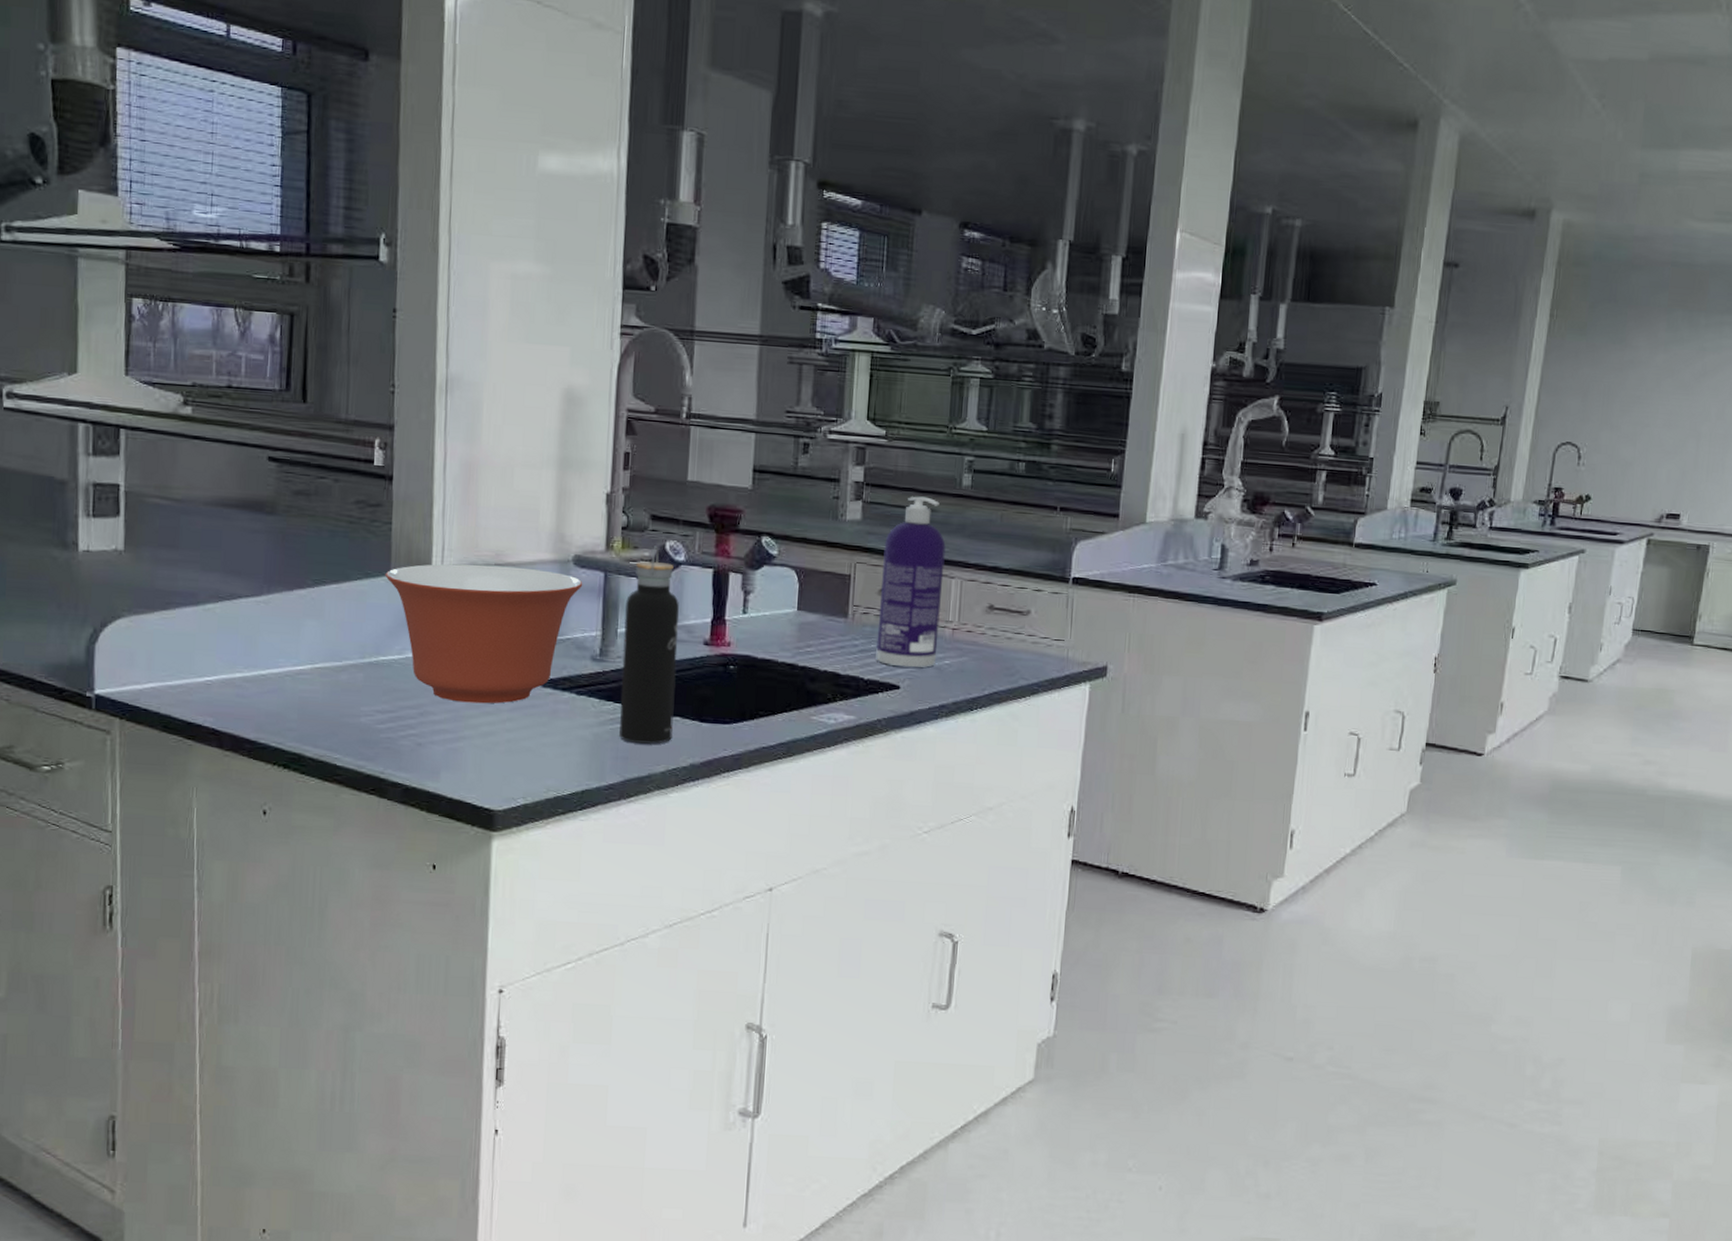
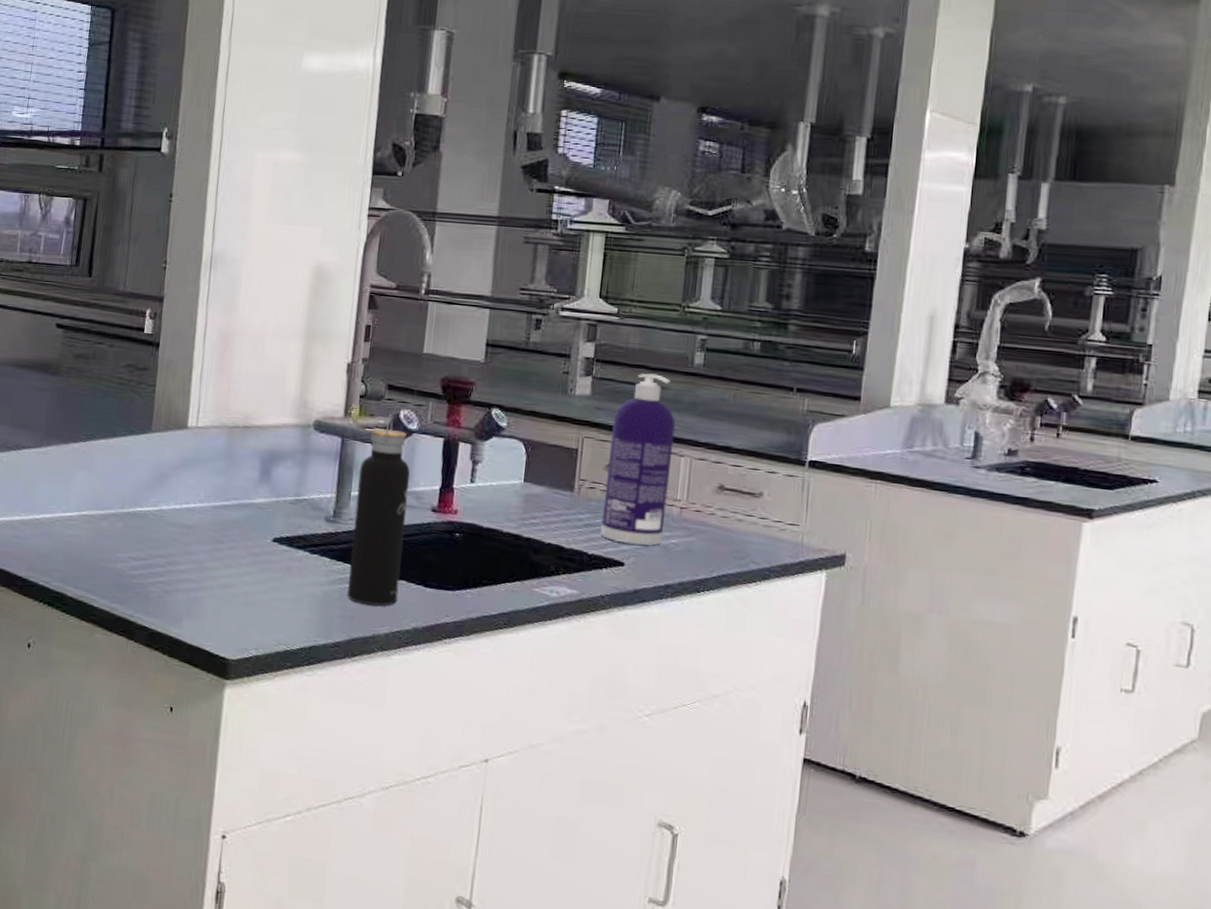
mixing bowl: present [385,564,583,704] -> none [147,424,322,558]

